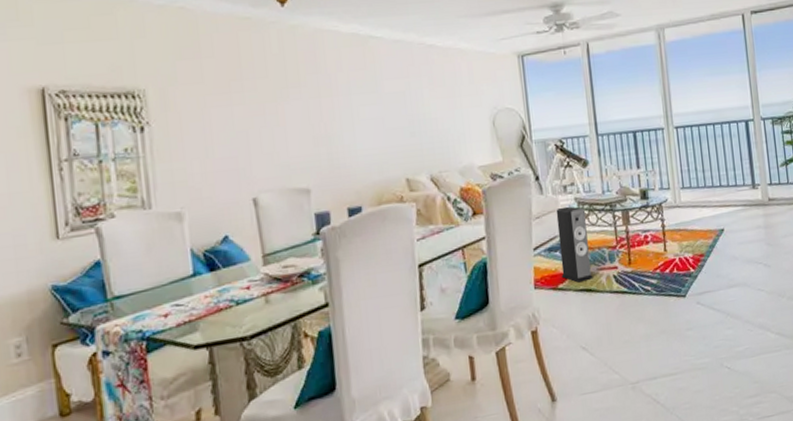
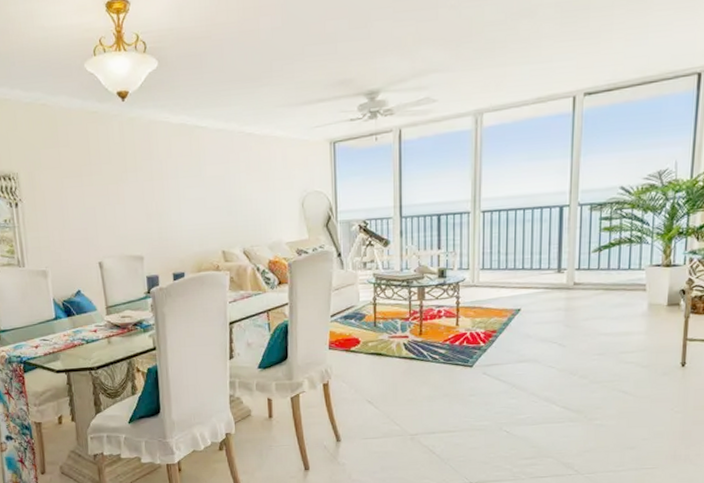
speaker: present [556,206,593,283] -> none [354,281,384,347]

